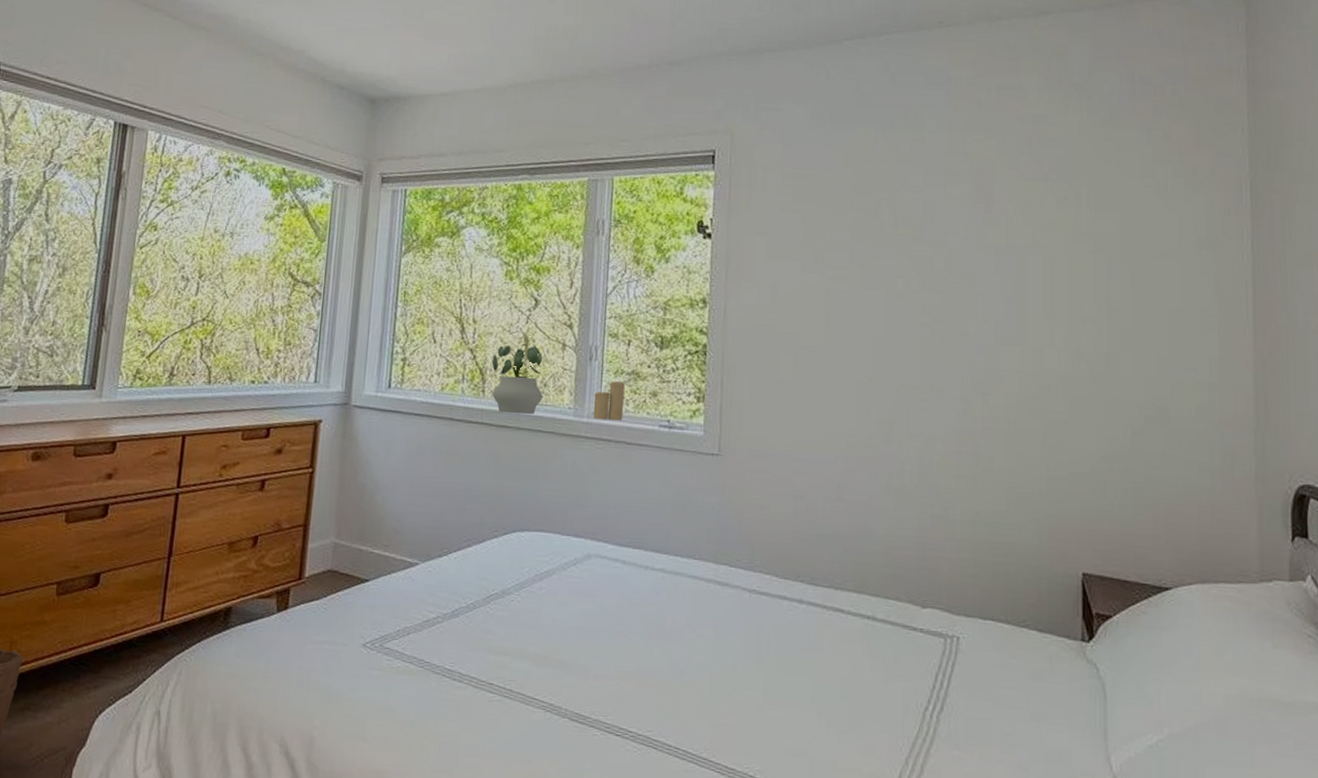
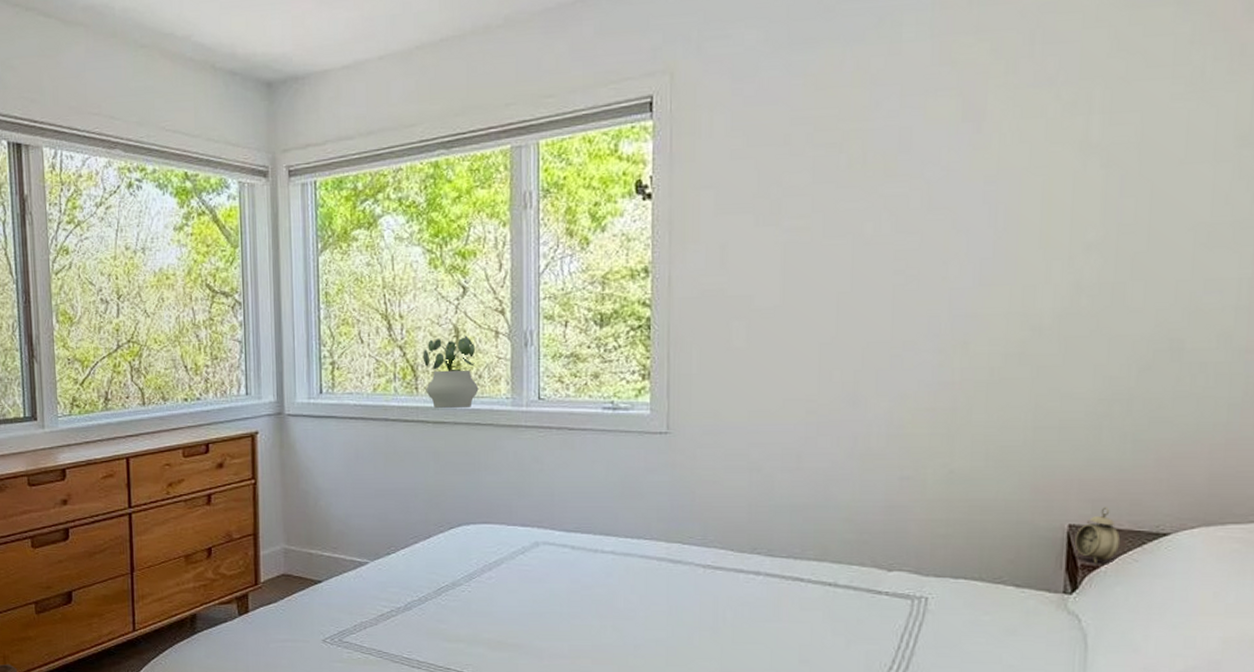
candle: present [593,377,625,421] -> none [532,361,564,407]
alarm clock: none [1089,558,1129,613] -> present [1075,507,1121,564]

